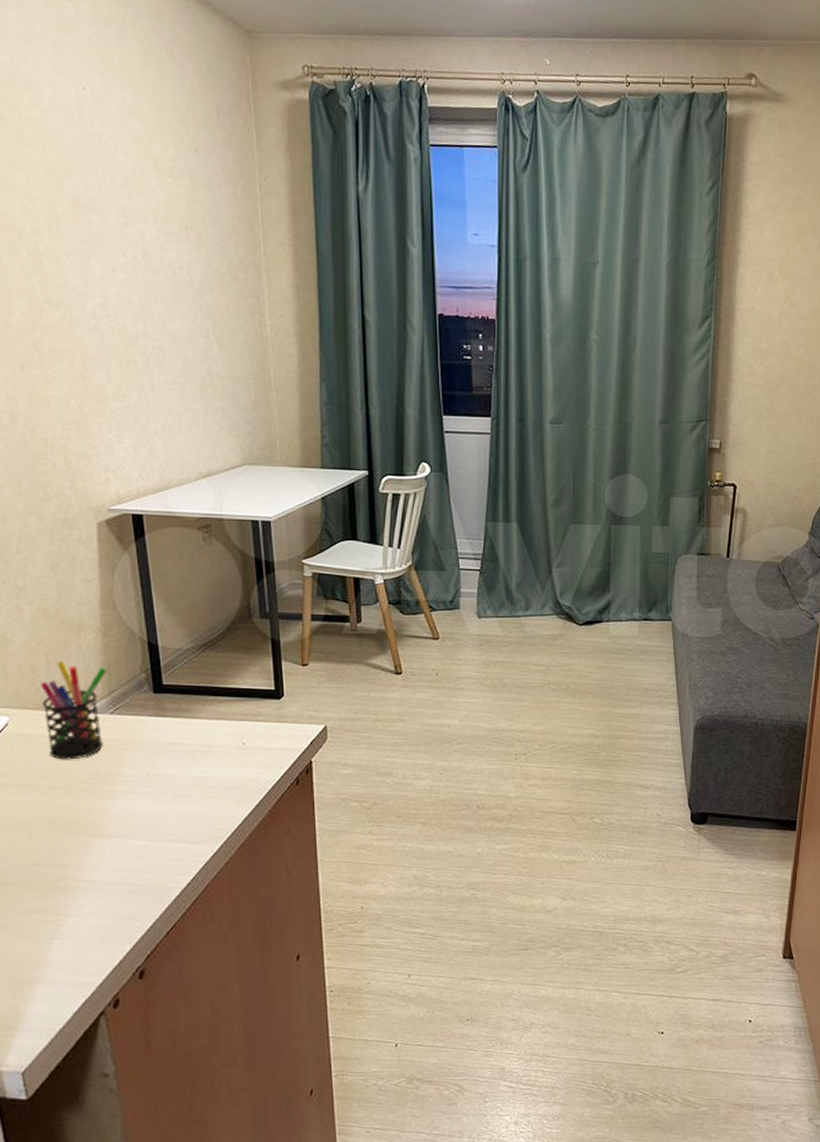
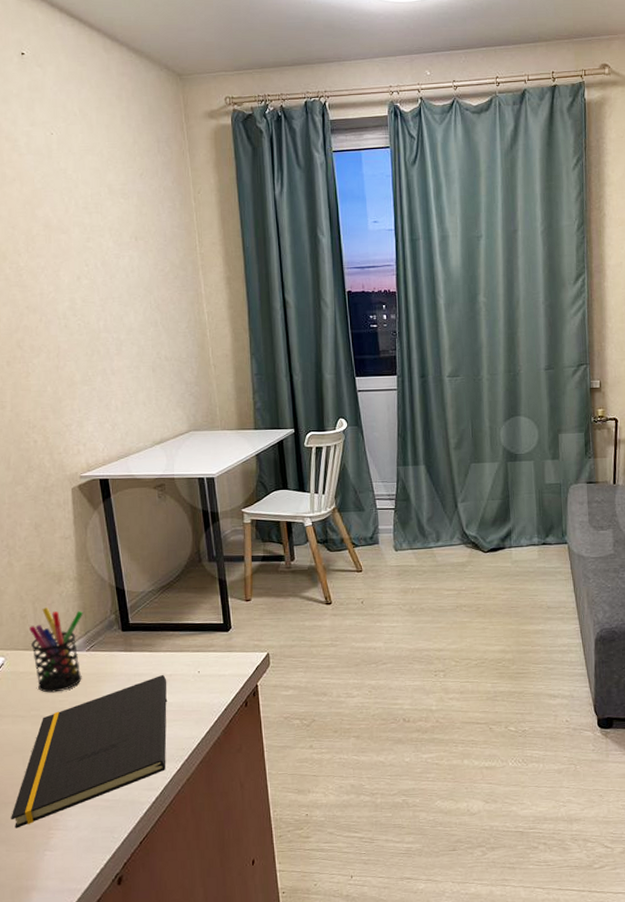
notepad: none [13,744,206,913] -> present [11,674,168,829]

